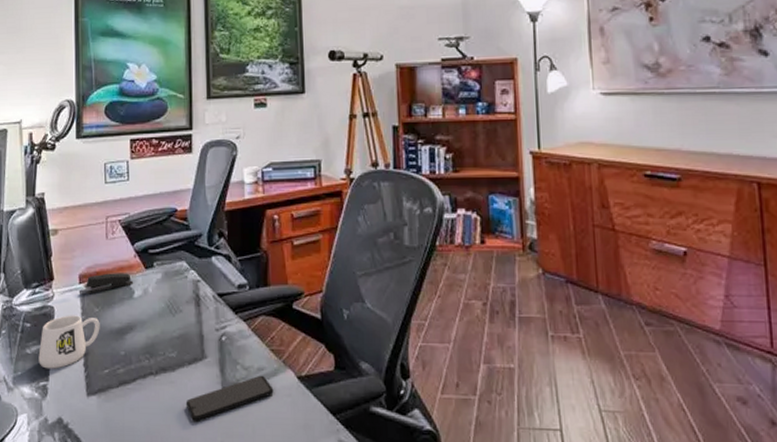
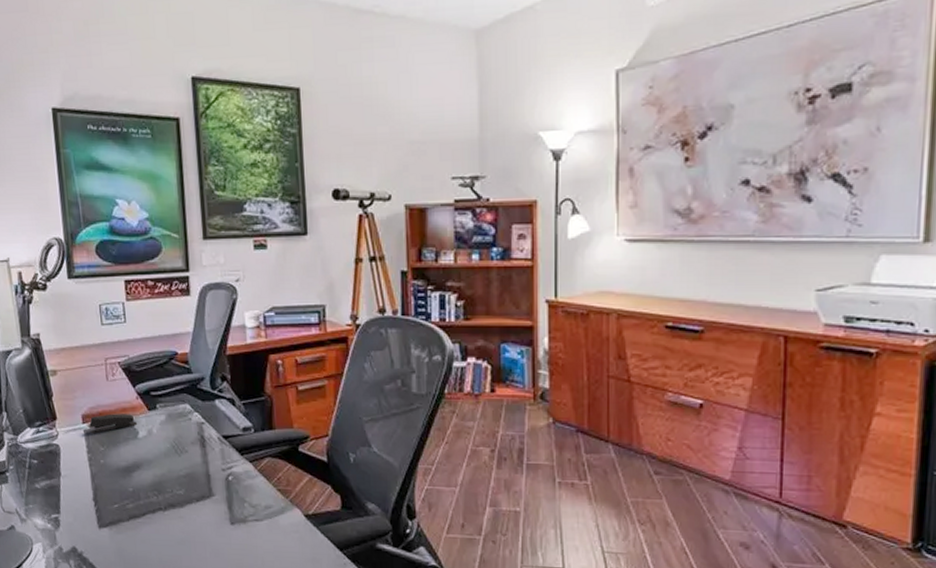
mug: present [38,315,100,369] -> none [48,453,107,503]
smartphone: present [185,375,274,421] -> none [195,512,282,553]

